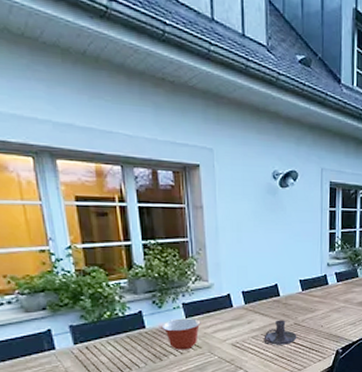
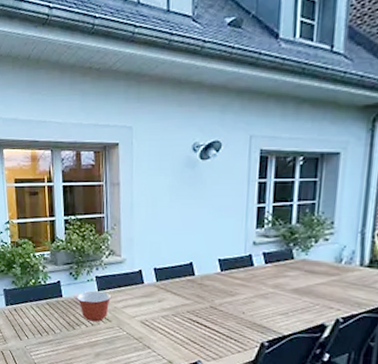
candle holder: present [264,320,297,345] -> none [174,301,213,329]

